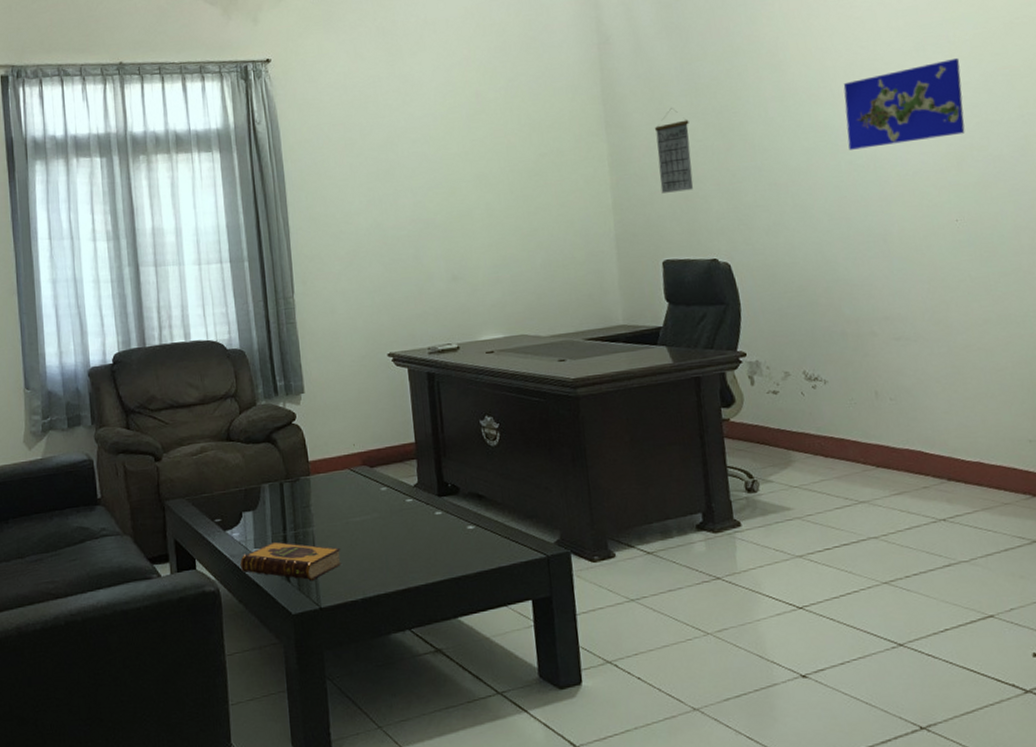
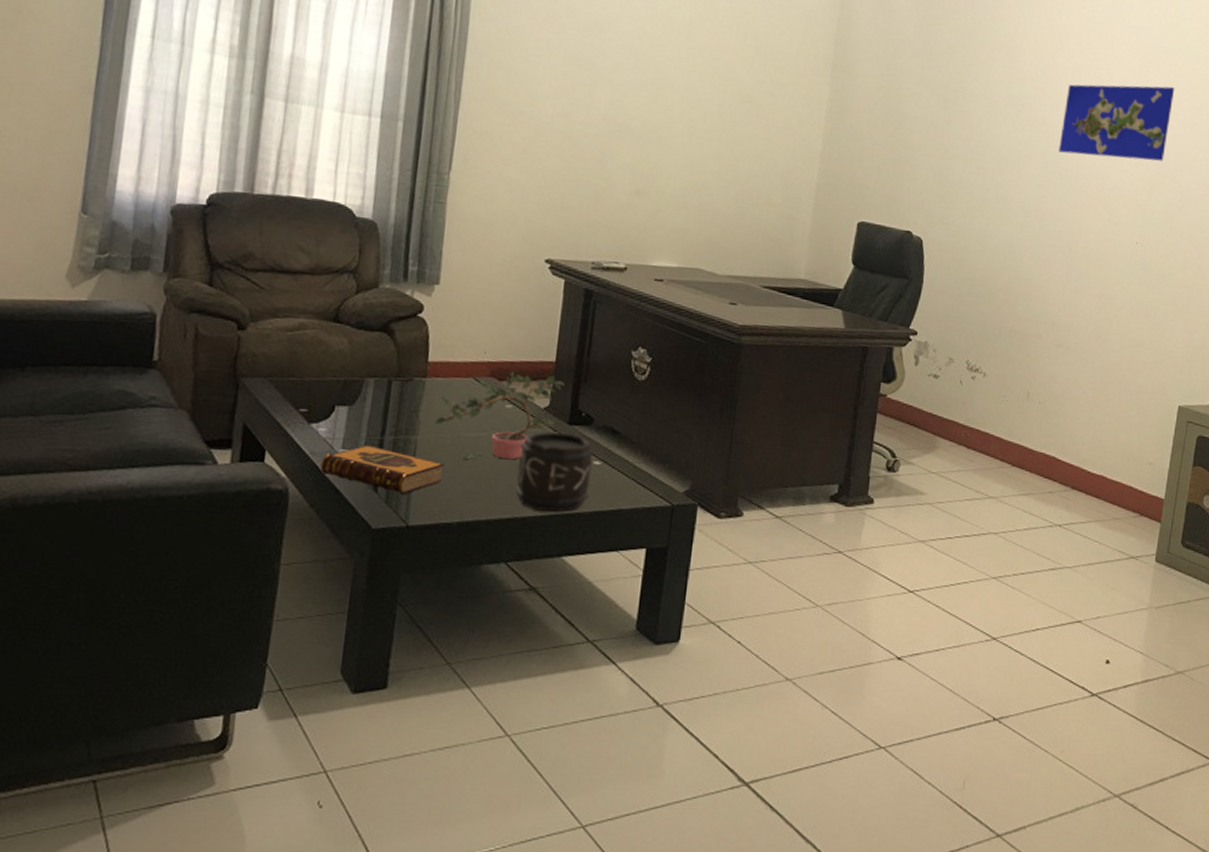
potted plant: none [325,455,427,541] -> present [435,371,564,460]
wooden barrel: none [401,504,470,579] -> present [514,431,595,512]
calendar: present [655,108,693,193] -> none [872,67,916,156]

